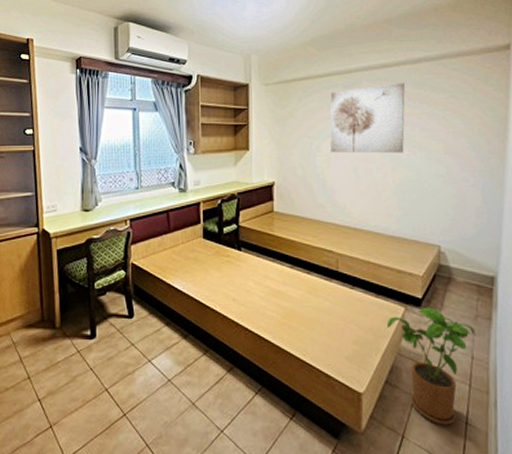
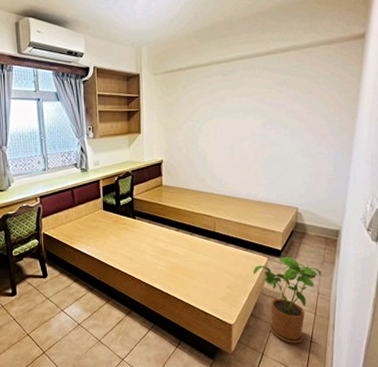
wall art: present [330,83,405,154] -> none [210,70,275,133]

